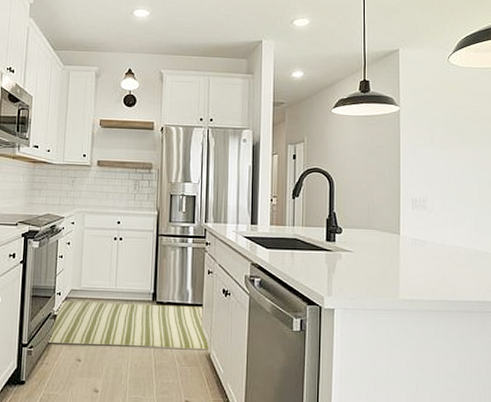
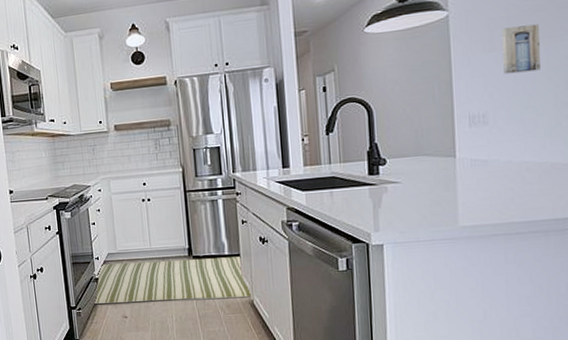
wall art: none [440,129,469,169] -> present [502,24,540,75]

